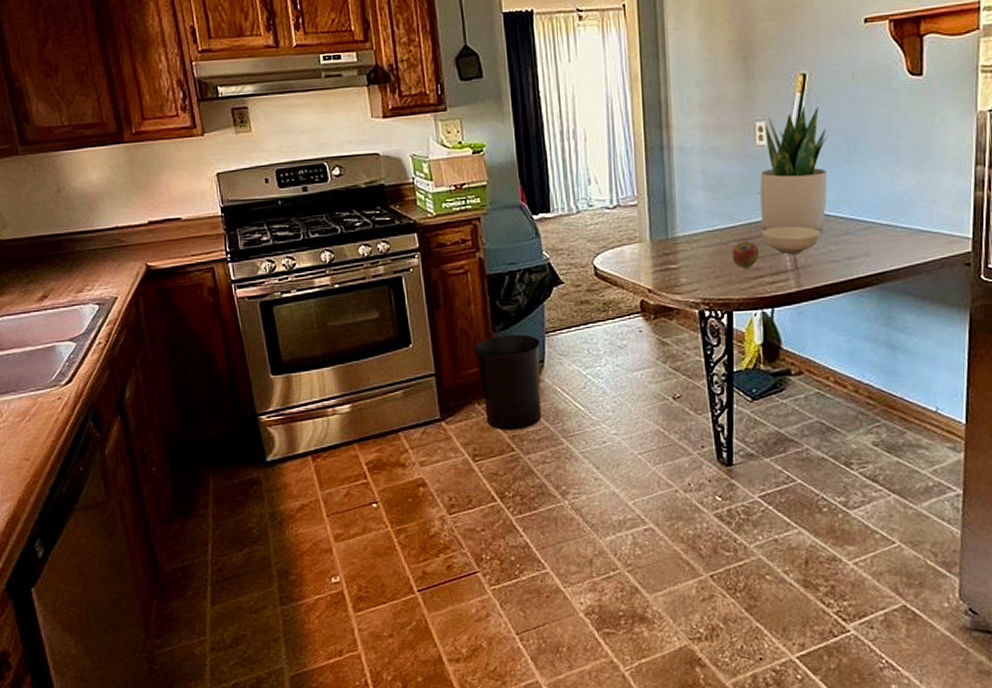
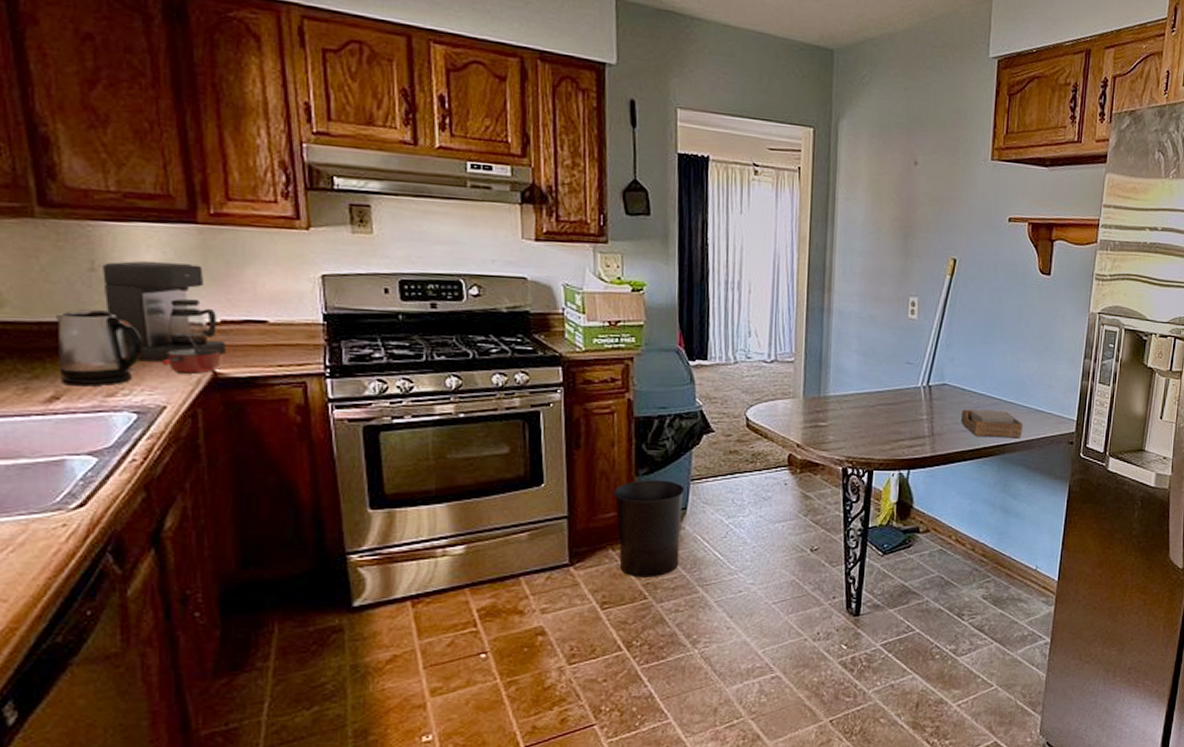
kettle: none [39,222,98,286] -> present [56,308,143,387]
coffee maker: none [65,177,154,261] -> present [103,261,226,361]
saucepan: none [111,236,151,269] -> present [162,335,220,374]
fruit: present [732,240,760,268] -> none [877,405,902,431]
planter: present [759,106,829,233] -> none [906,289,971,405]
bowl: present [761,226,822,255] -> none [904,395,957,422]
napkin holder: none [828,234,905,266] -> present [961,409,1023,438]

